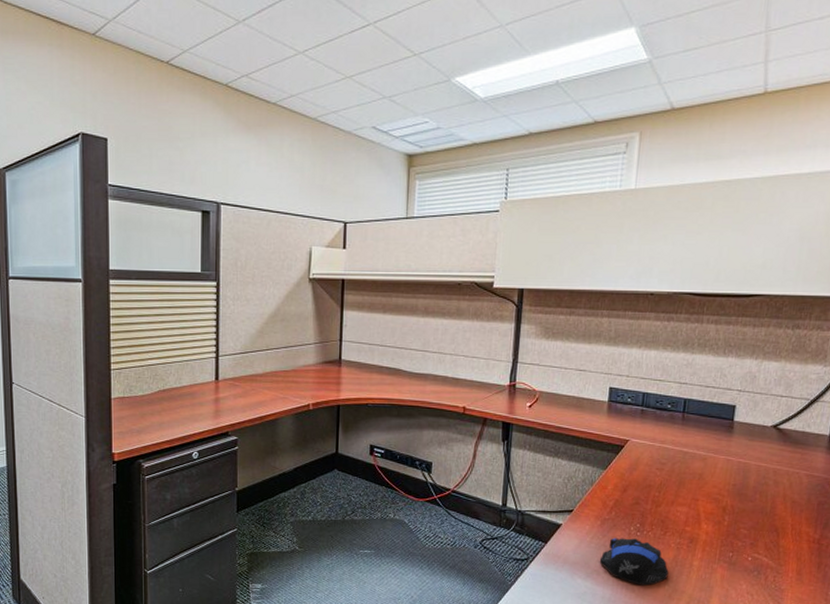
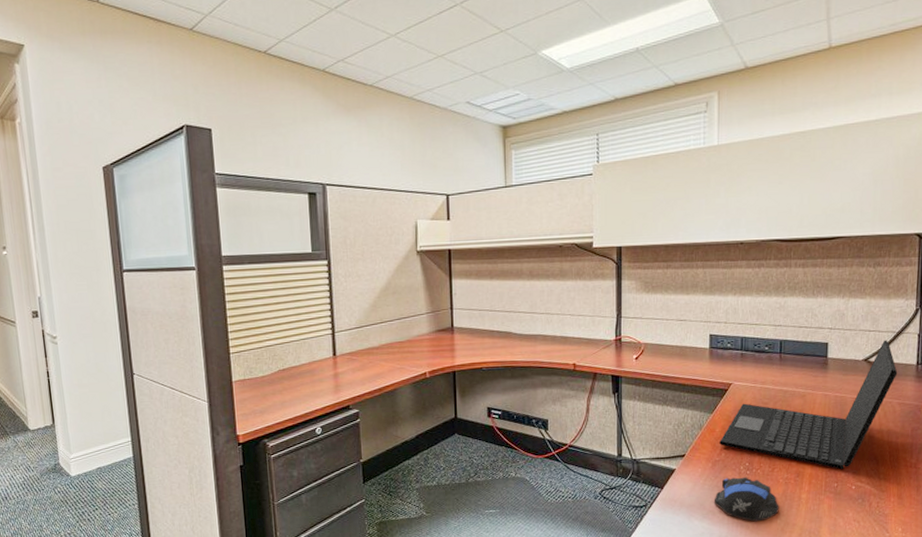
laptop: none [610,407,809,539] -> present [720,340,898,470]

